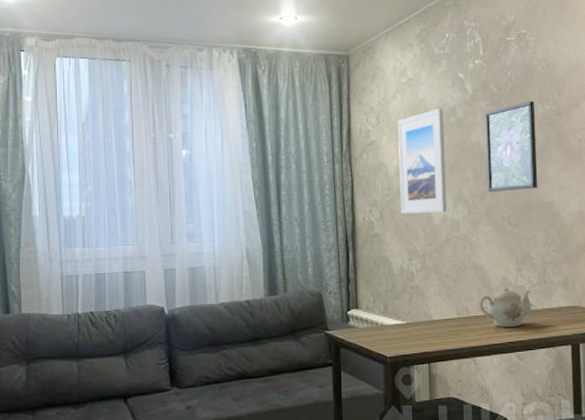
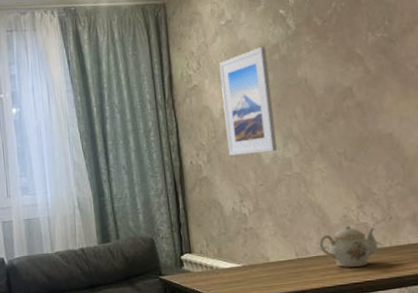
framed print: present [485,100,538,193] -> none [310,30,375,128]

